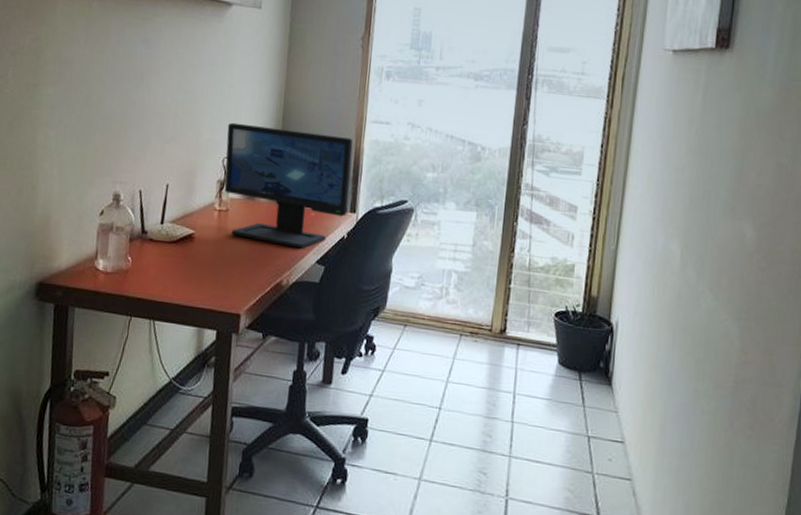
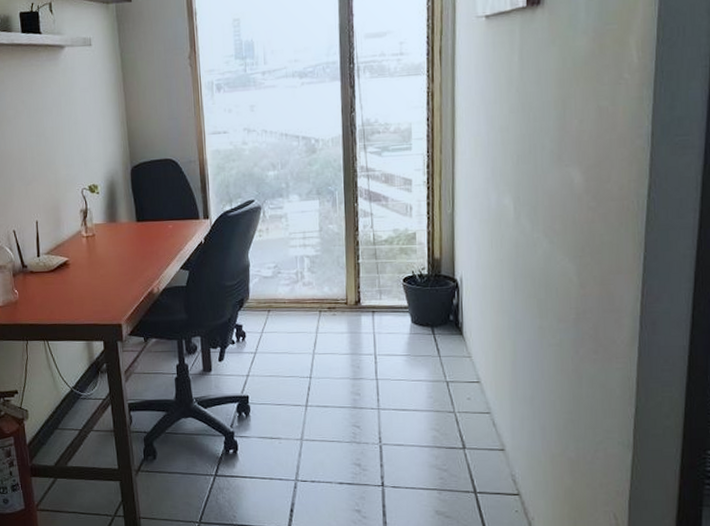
computer monitor: present [224,122,353,249] -> none [80,152,201,259]

